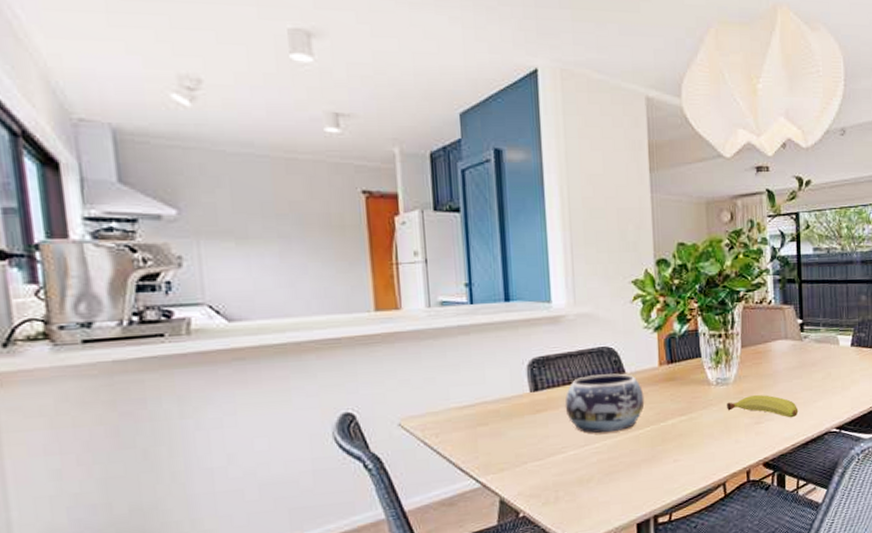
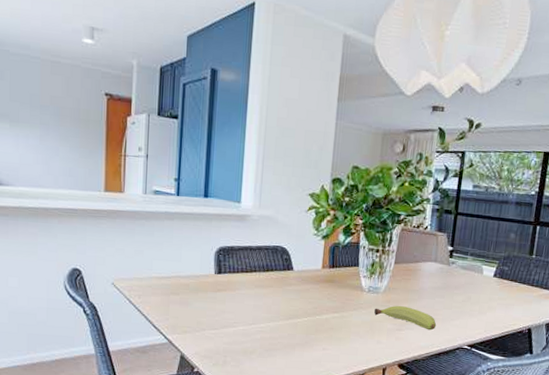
decorative bowl: present [564,373,645,433] -> none [240,267,306,317]

